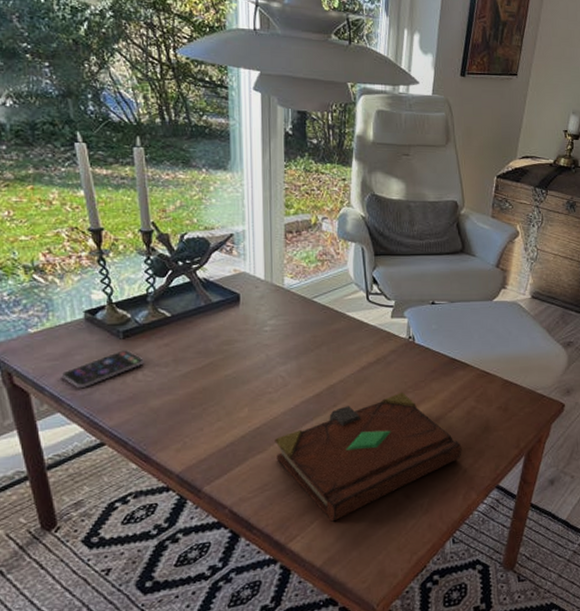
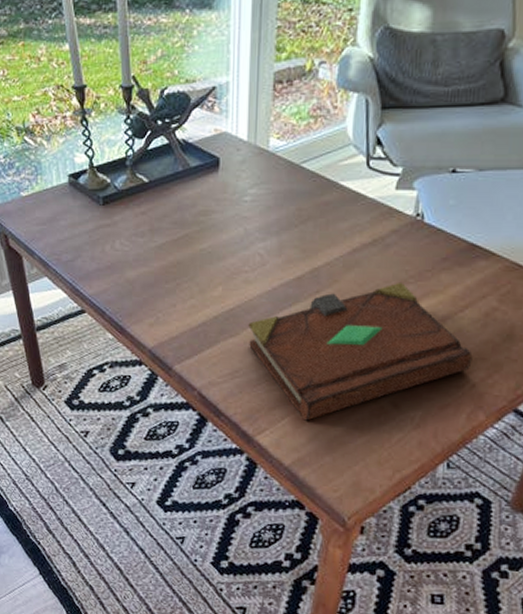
smartphone: present [61,350,144,389] -> none [48,217,121,255]

